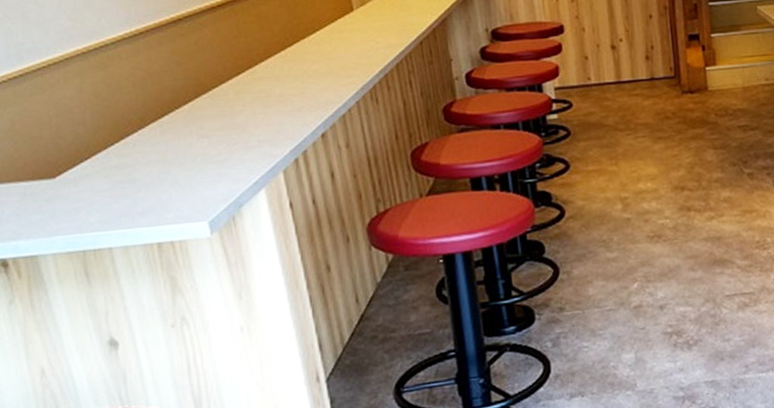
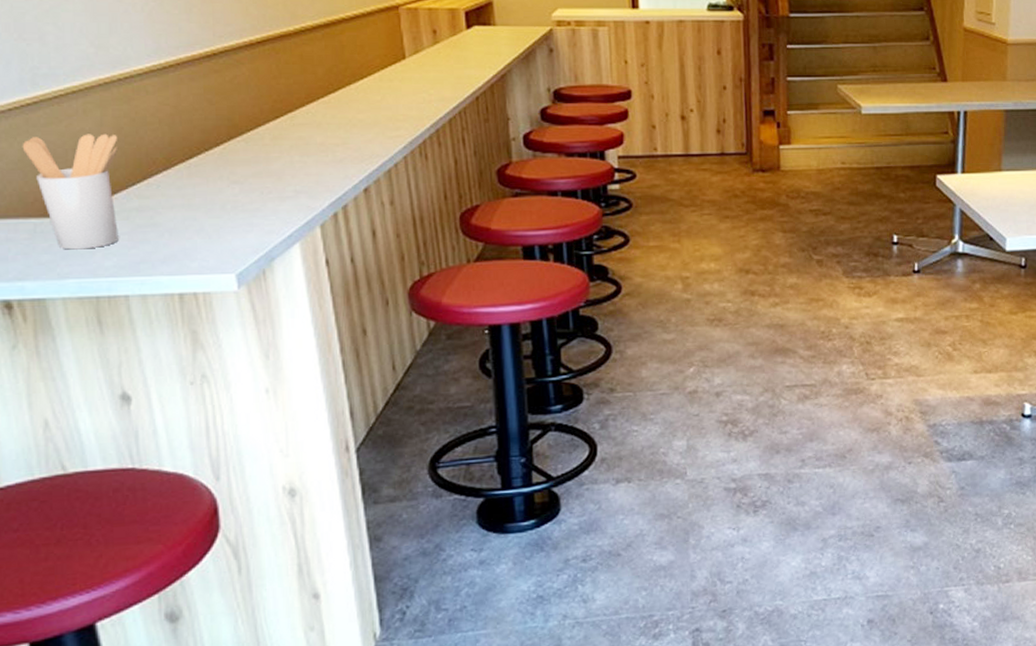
utensil holder: none [11,99,101,209] -> present [22,134,119,250]

